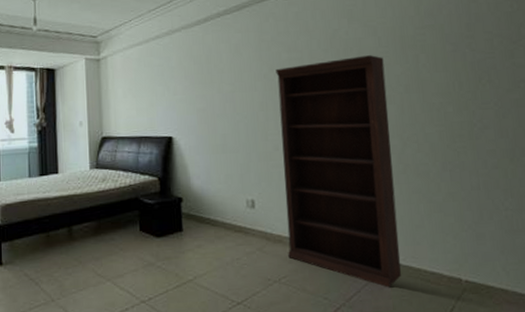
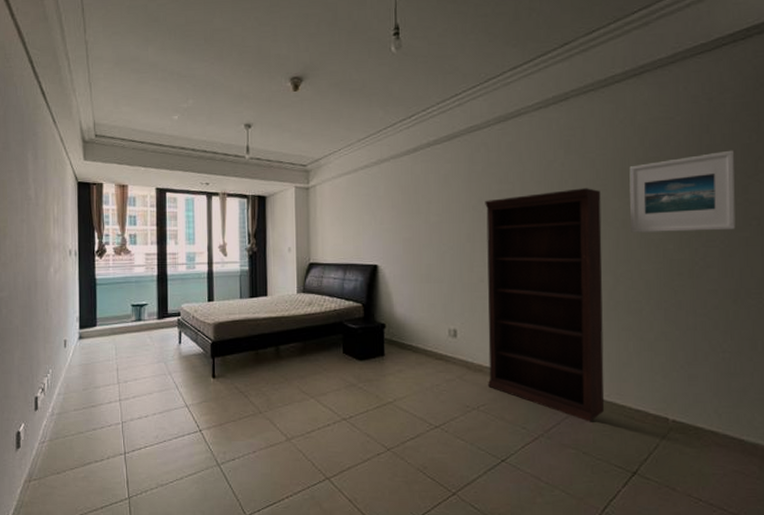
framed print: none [408,18,506,97] -> present [629,150,736,233]

